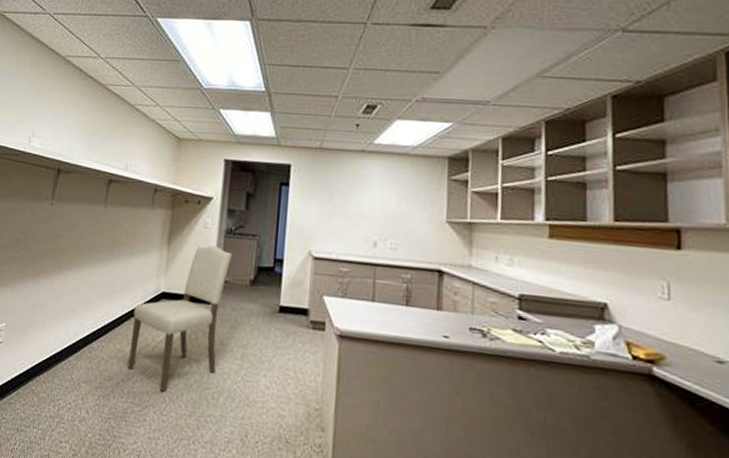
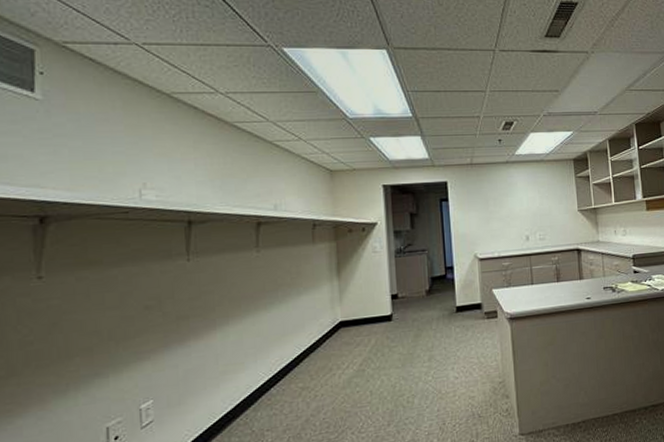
chair: present [127,245,233,393] -> none [312,266,406,413]

